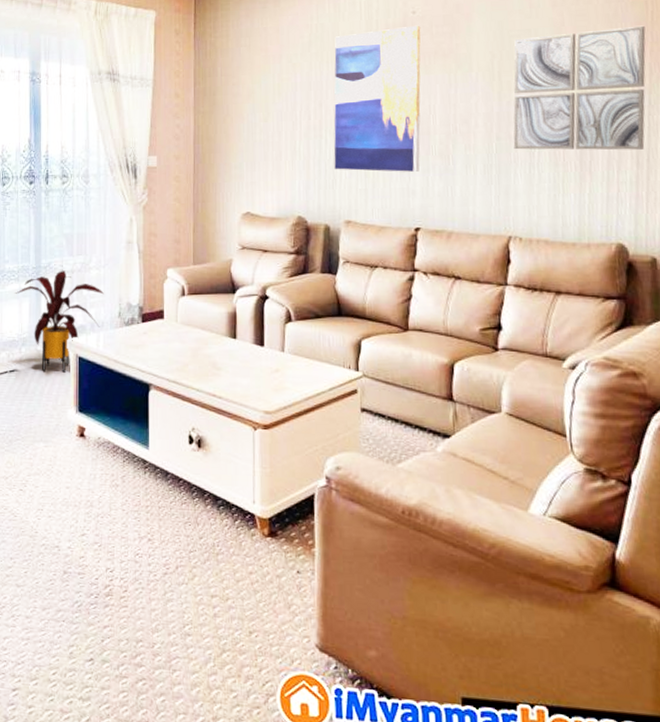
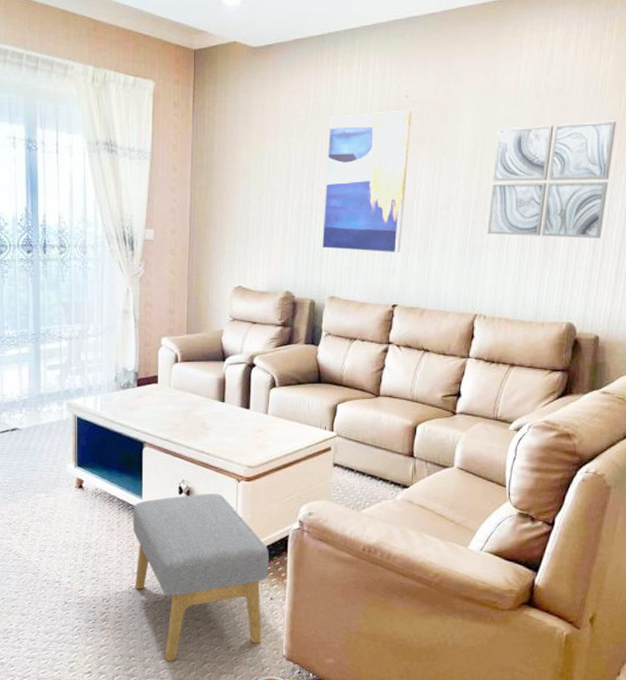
house plant: present [15,270,104,373] -> none [15,337,101,431]
footstool: none [138,443,293,649] -> present [132,493,269,661]

